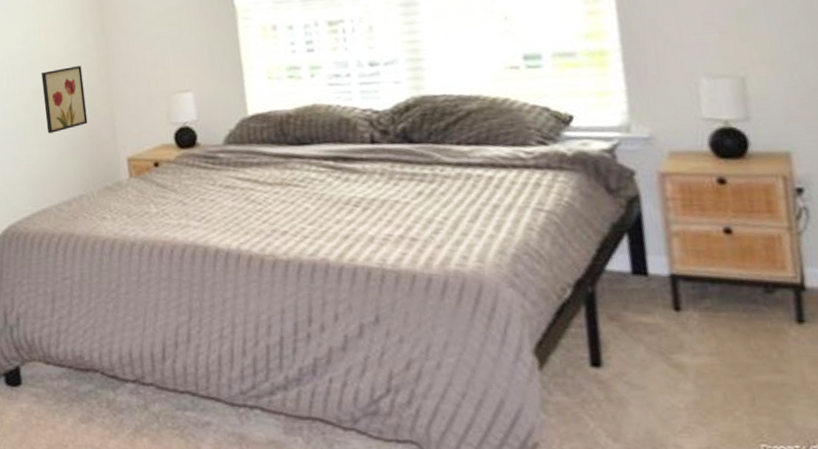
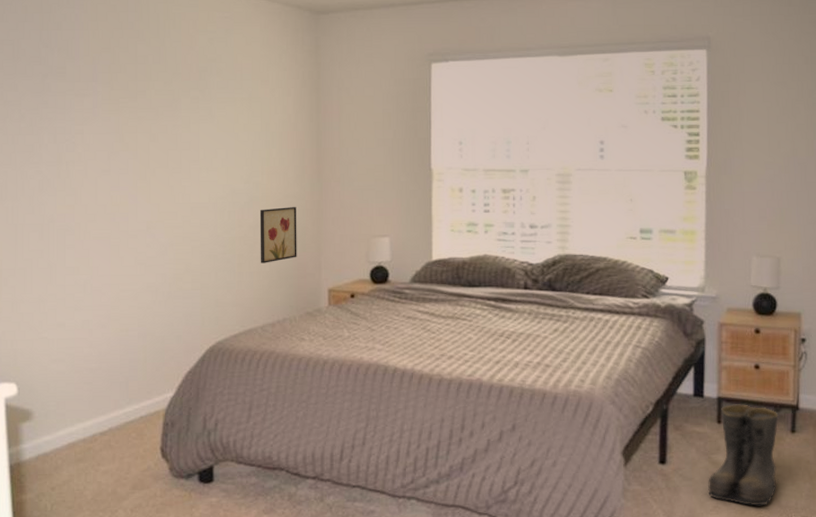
boots: none [670,283,786,428] -> present [708,404,779,506]

